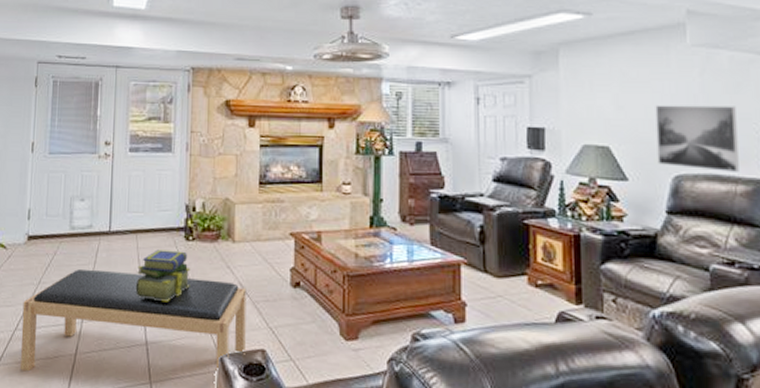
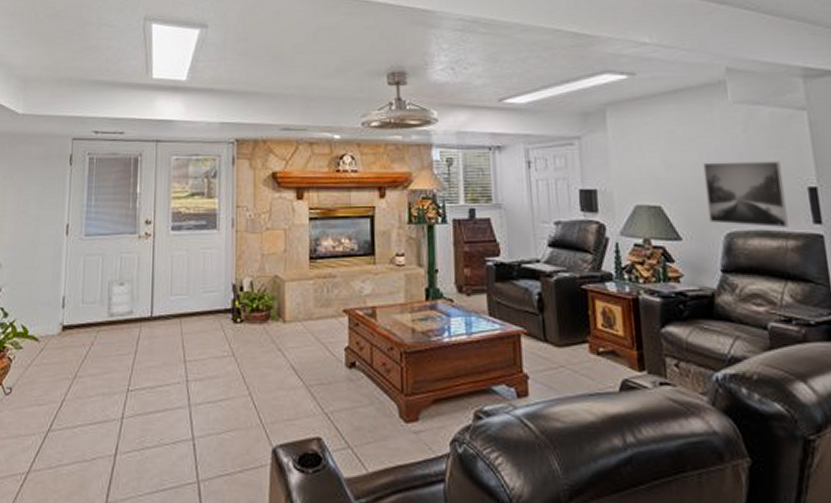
bench: present [20,269,247,372] -> none [54,360,300,478]
stack of books: present [135,249,191,303] -> none [180,334,239,392]

